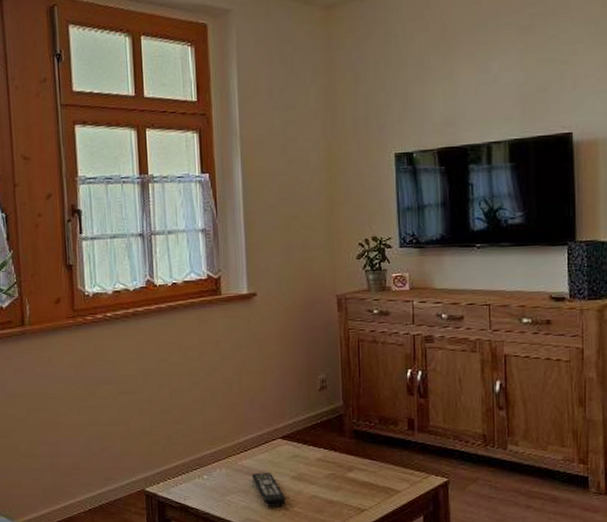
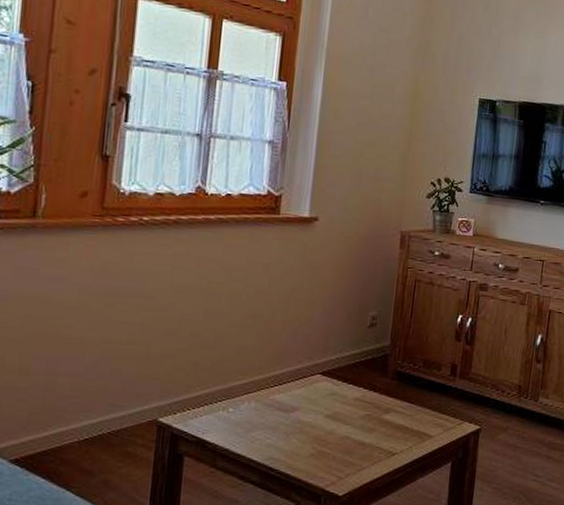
remote control: present [251,472,287,506] -> none [282,408,317,446]

